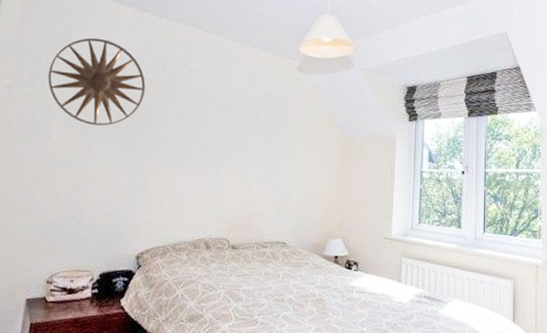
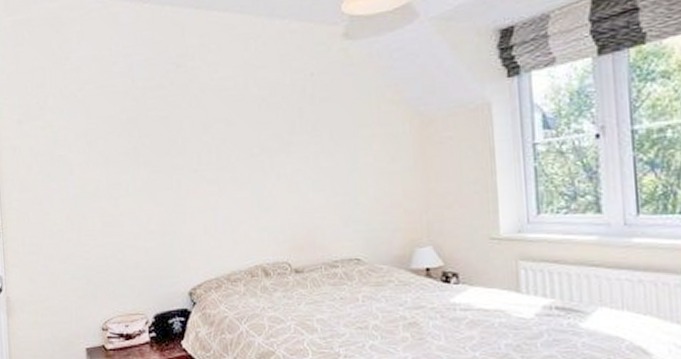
wall art: present [47,38,146,126] -> none [55,47,163,151]

